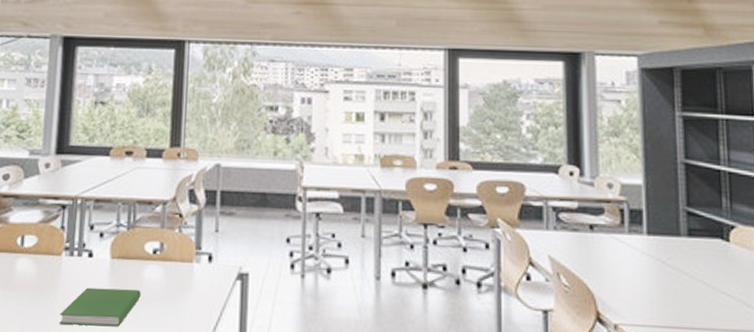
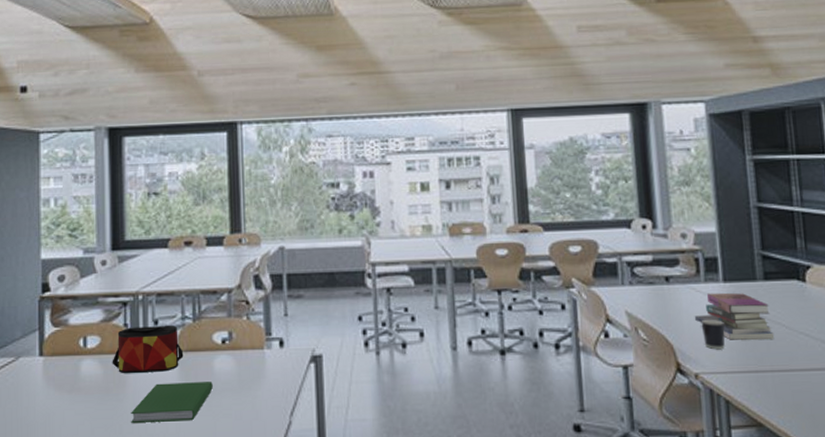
bag: none [46,230,116,277] -> present [112,325,184,373]
books: none [616,244,696,296] -> present [694,292,775,340]
mug: none [623,270,647,302] -> present [701,319,725,350]

